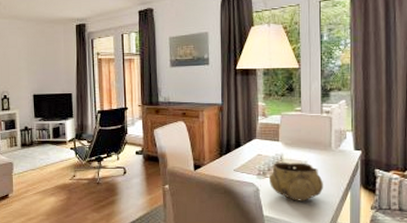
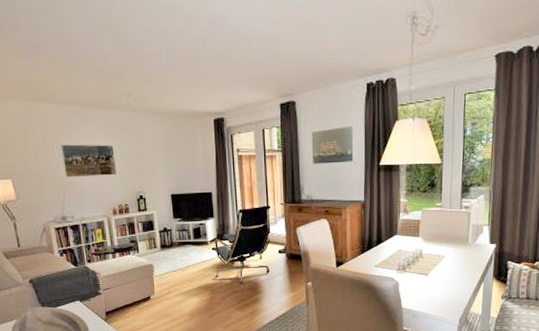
decorative bowl: present [270,163,323,201] -> none [409,257,459,294]

